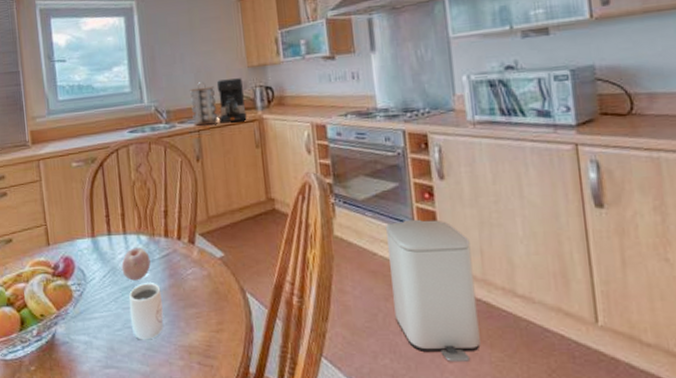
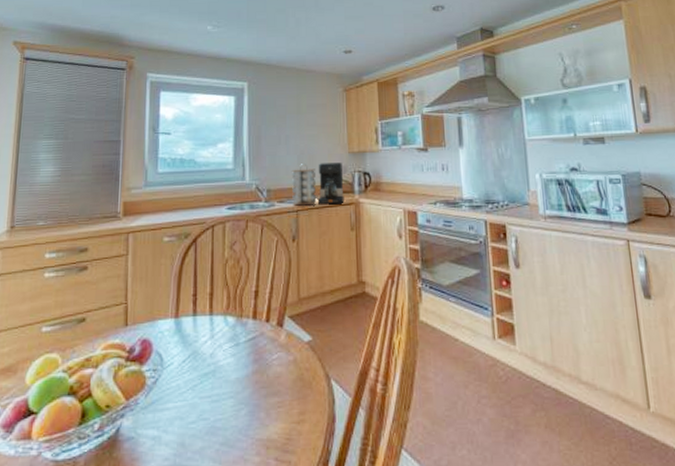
fruit: present [121,247,151,281] -> none [204,330,235,366]
mug: present [129,283,164,340] -> none [207,369,244,434]
pedal bin: present [385,219,481,363] -> none [466,306,550,453]

